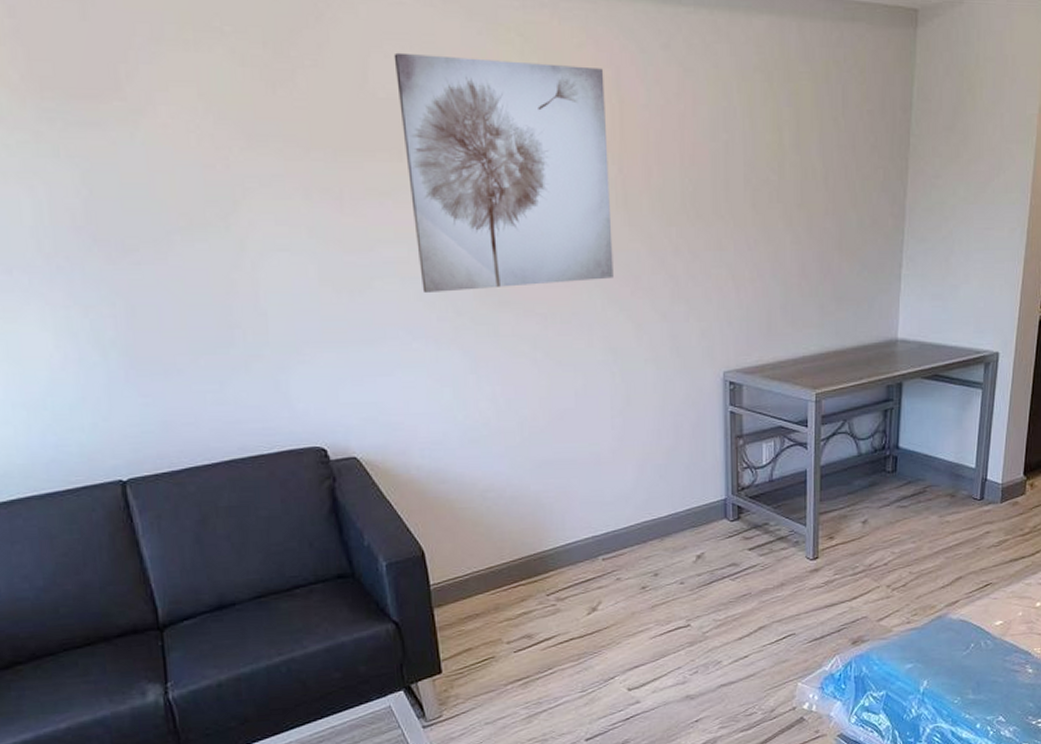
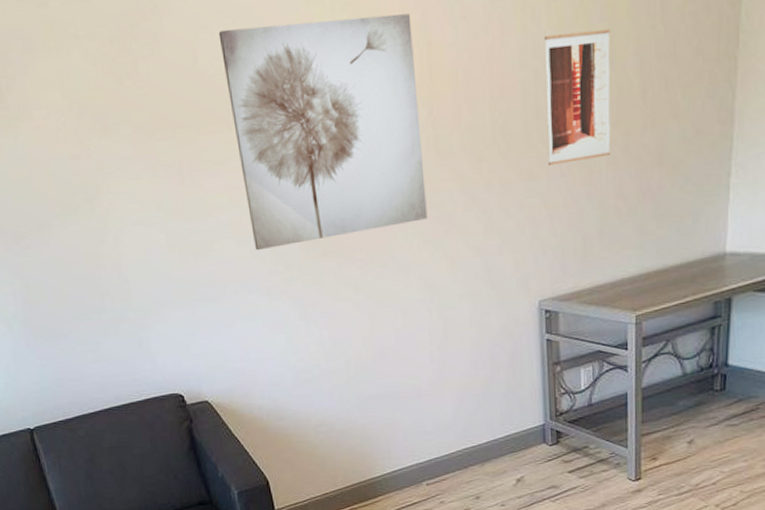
wall art: none [735,112,797,238] -> present [545,29,611,165]

